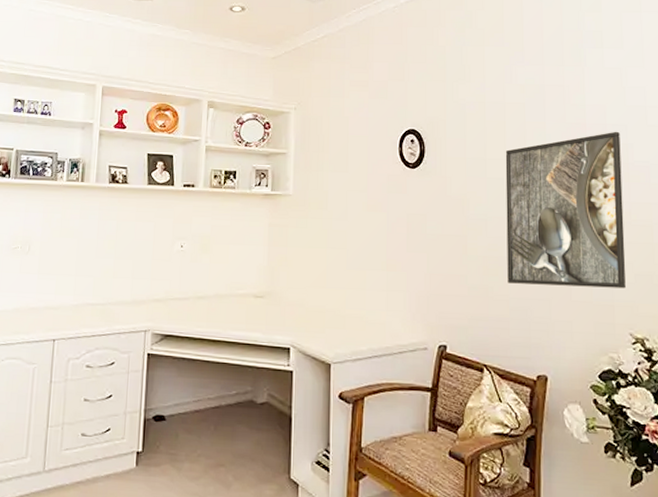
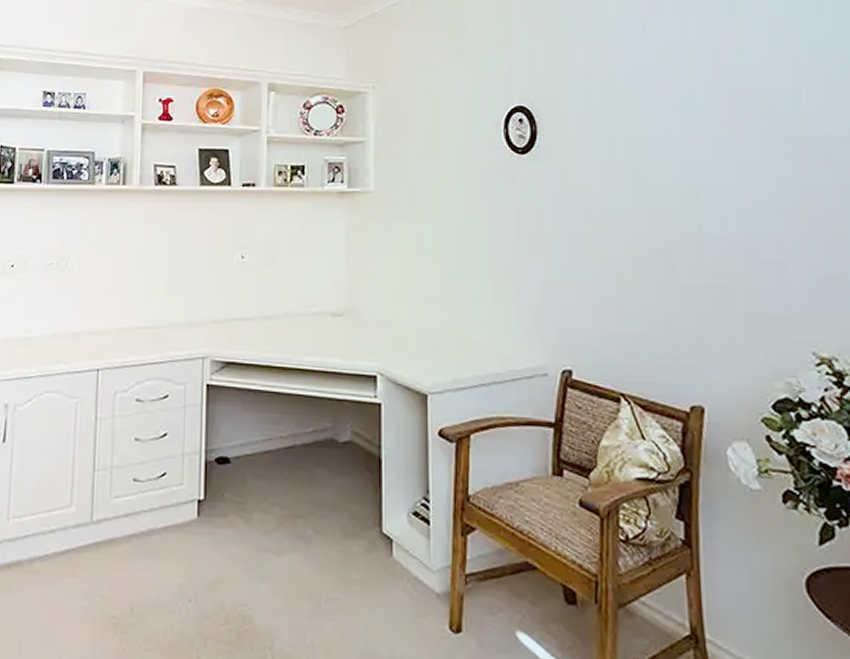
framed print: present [505,131,626,289] -> none [640,97,805,296]

